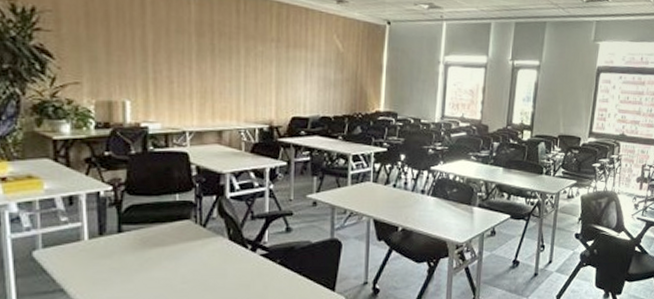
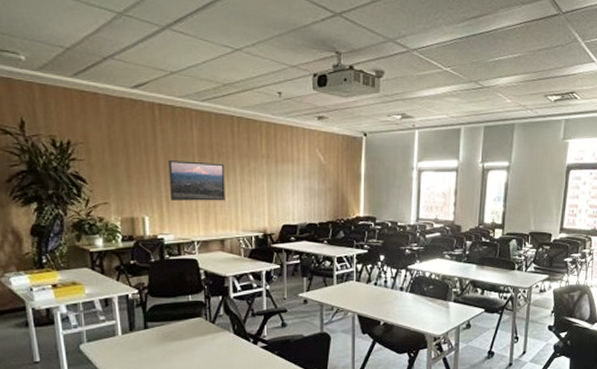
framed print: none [158,37,227,88] -> present [169,160,225,201]

